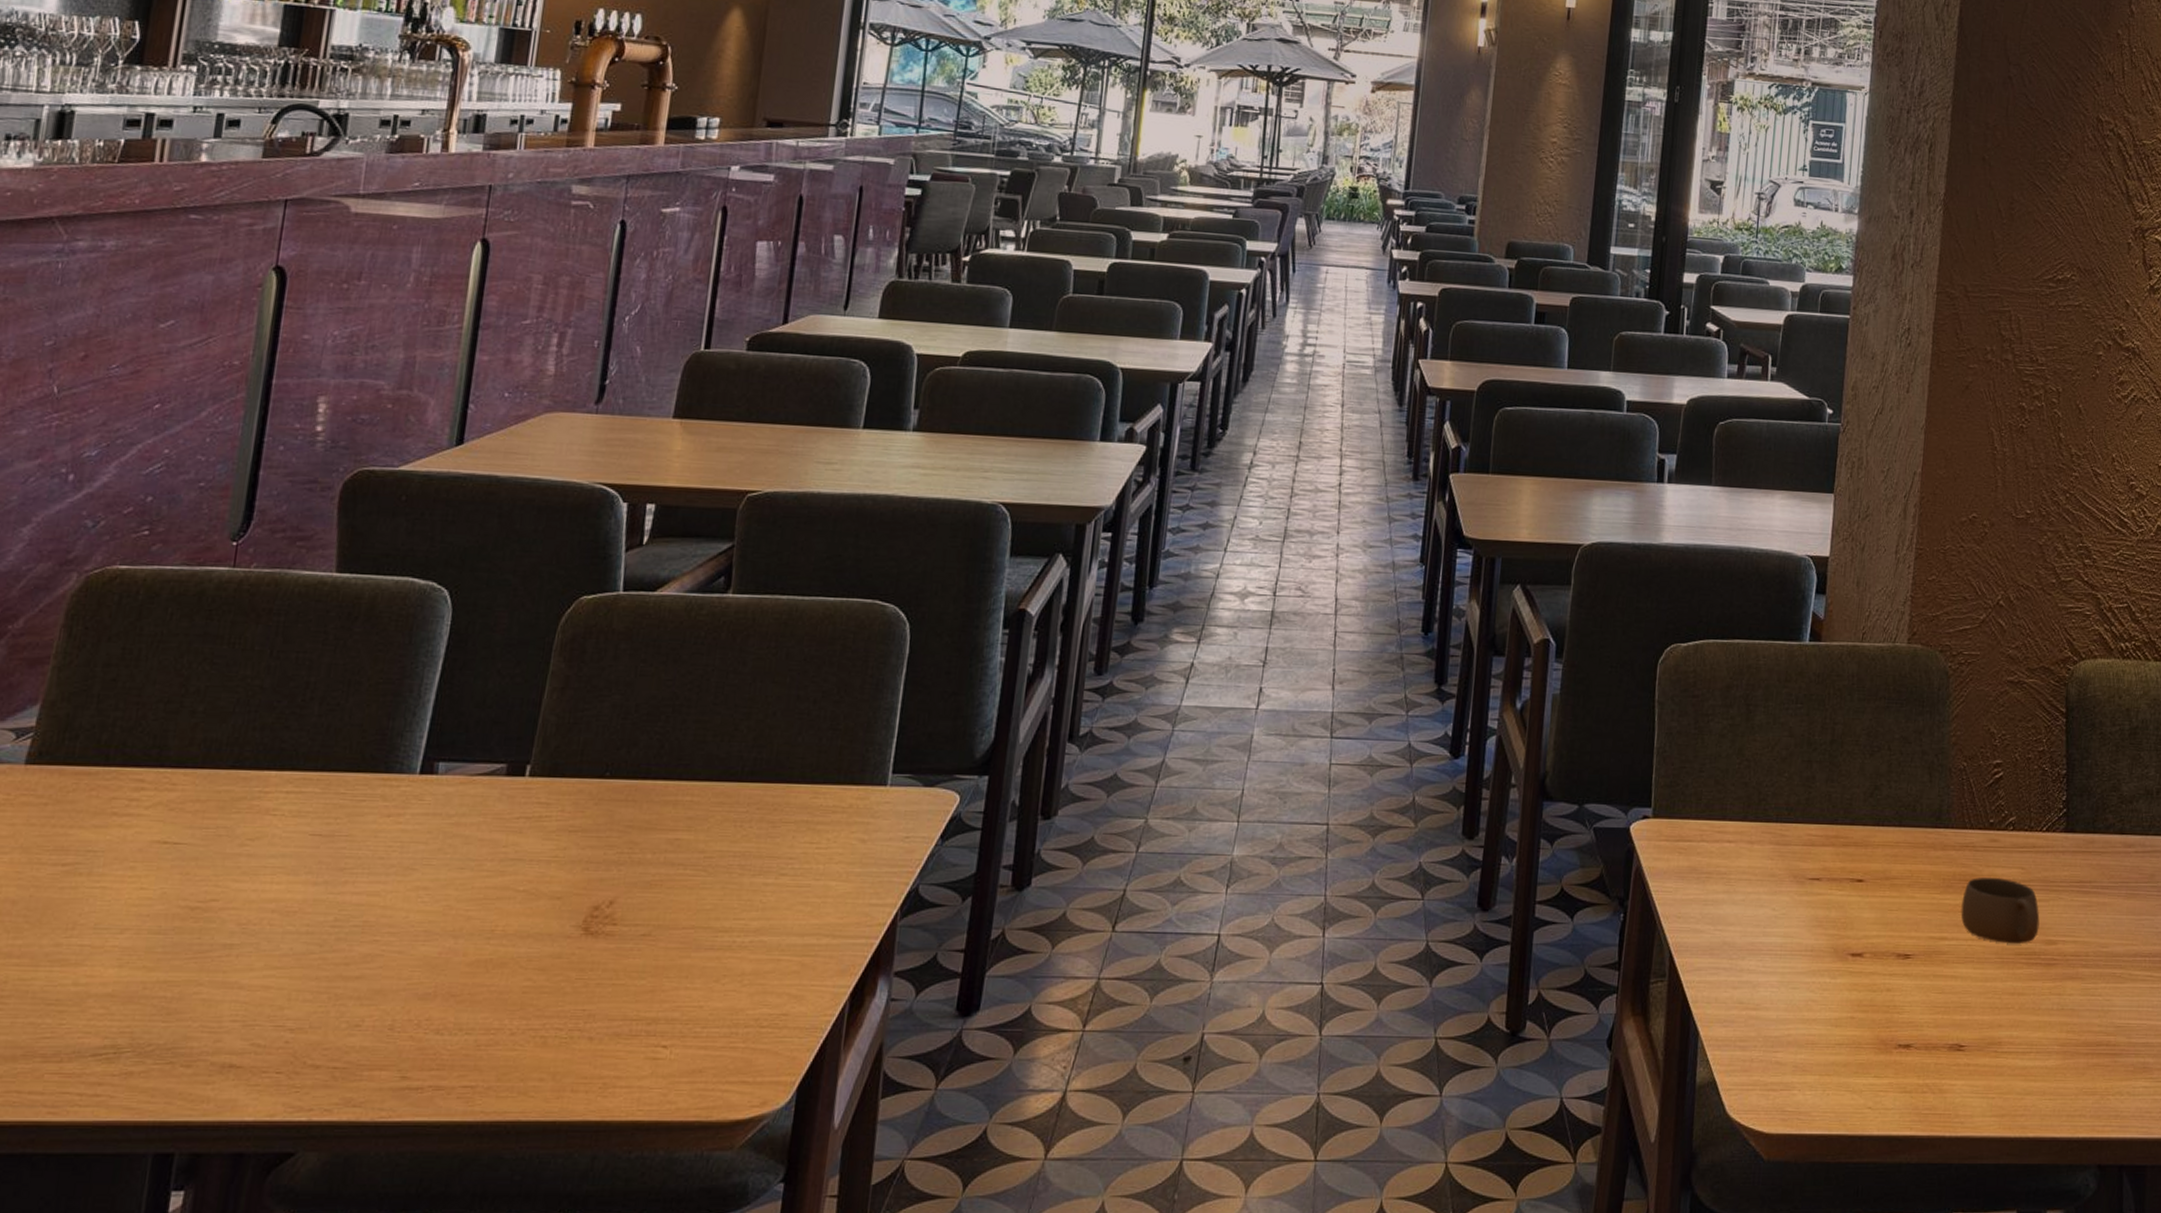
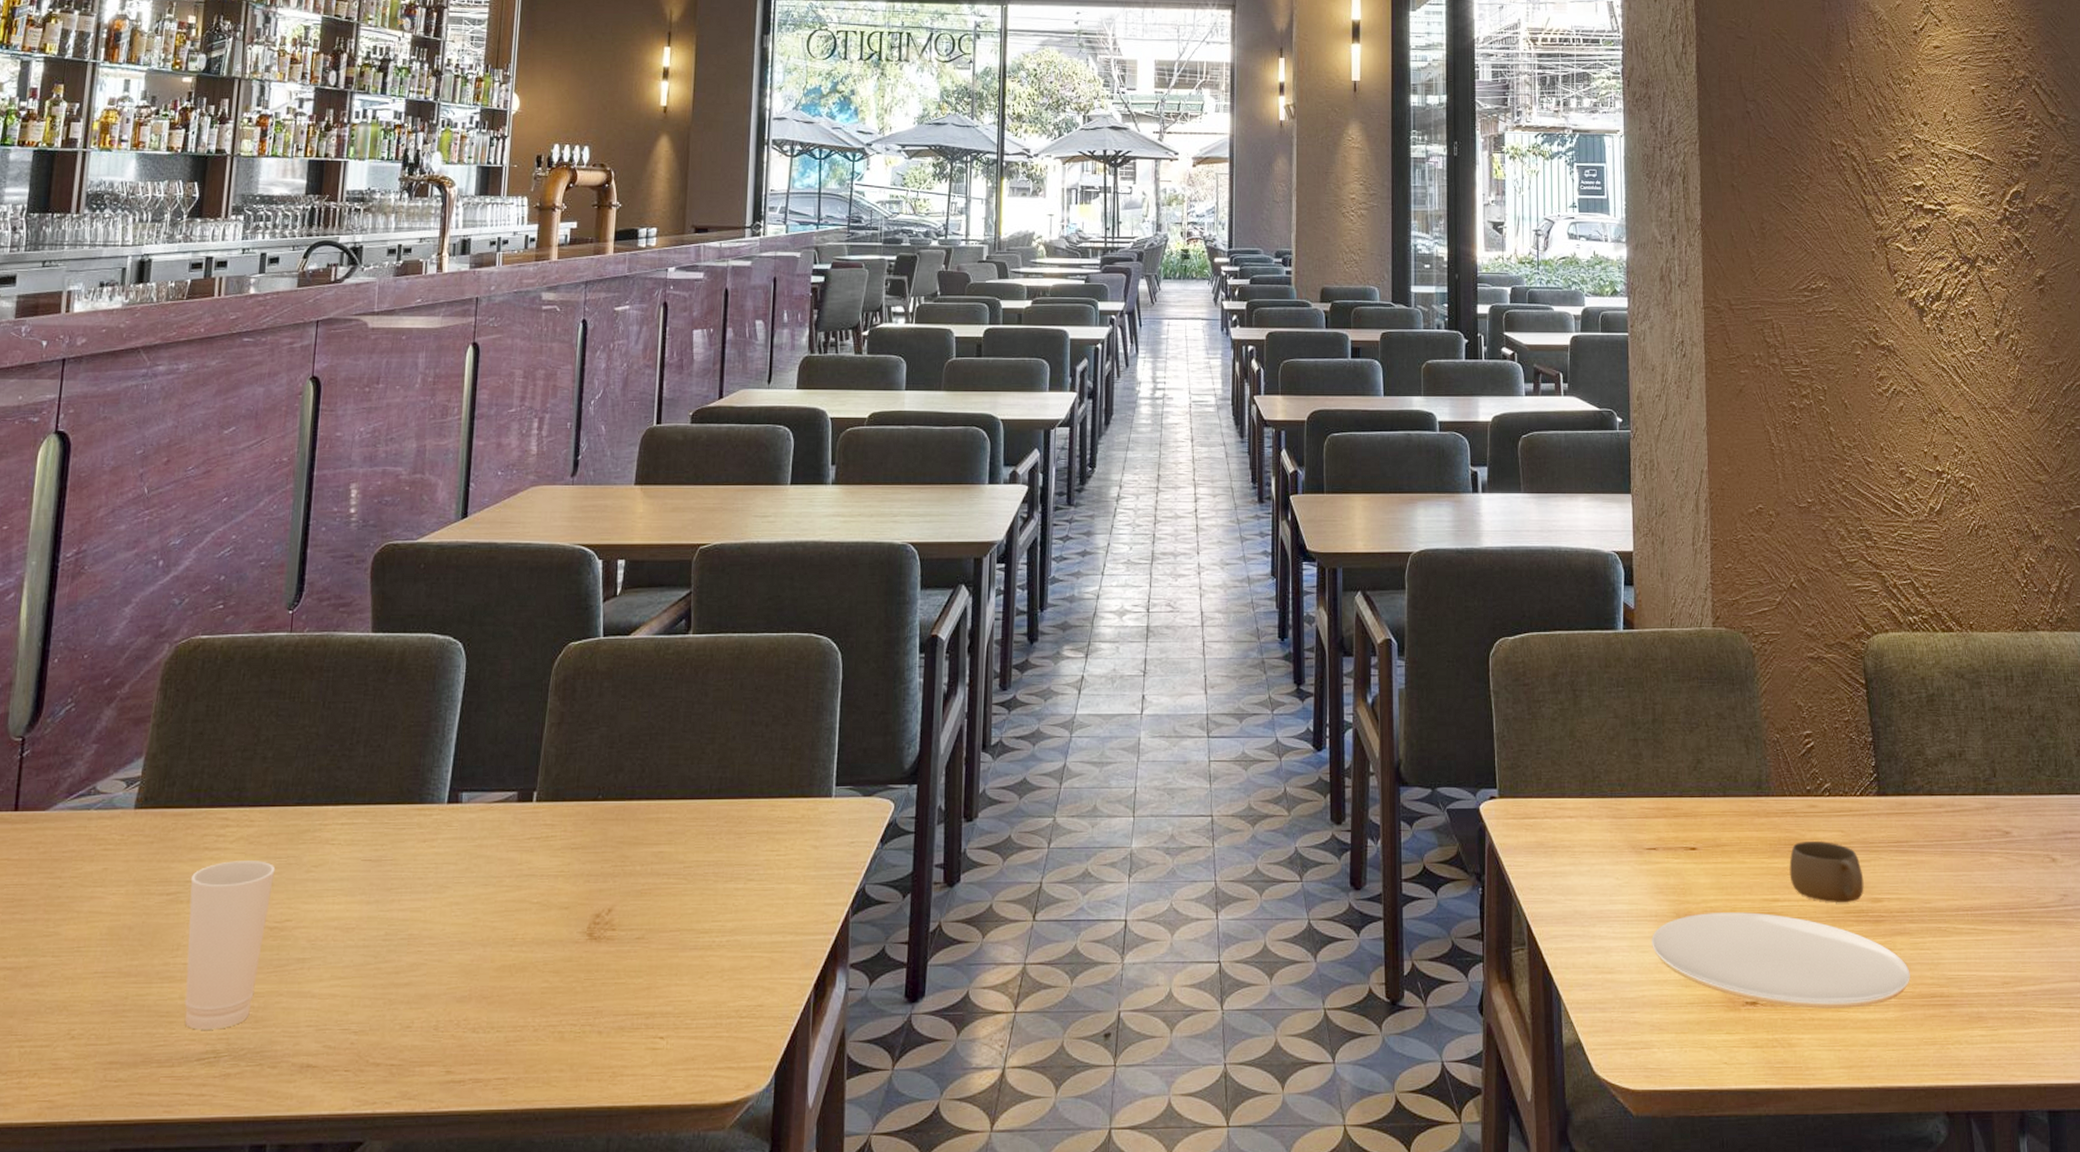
cup: none [78,829,201,1022] -> present [184,861,276,1030]
plate: none [1804,949,2078,1054] -> present [1652,912,1910,1009]

